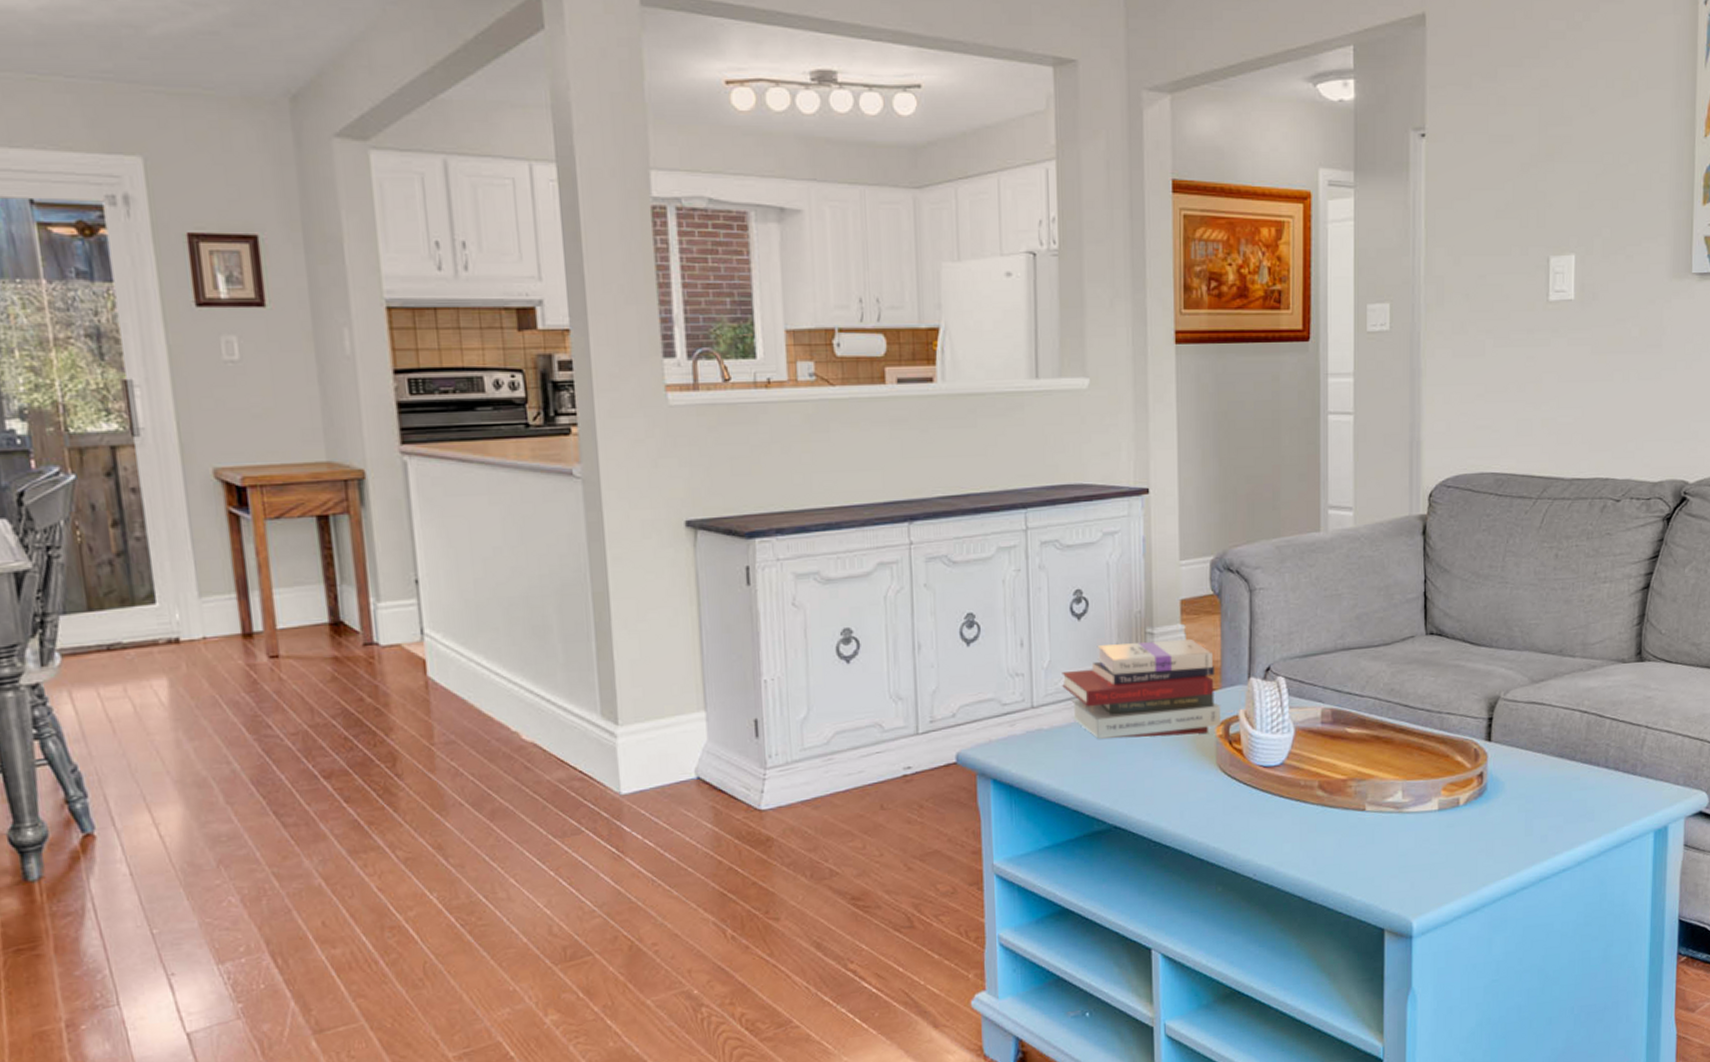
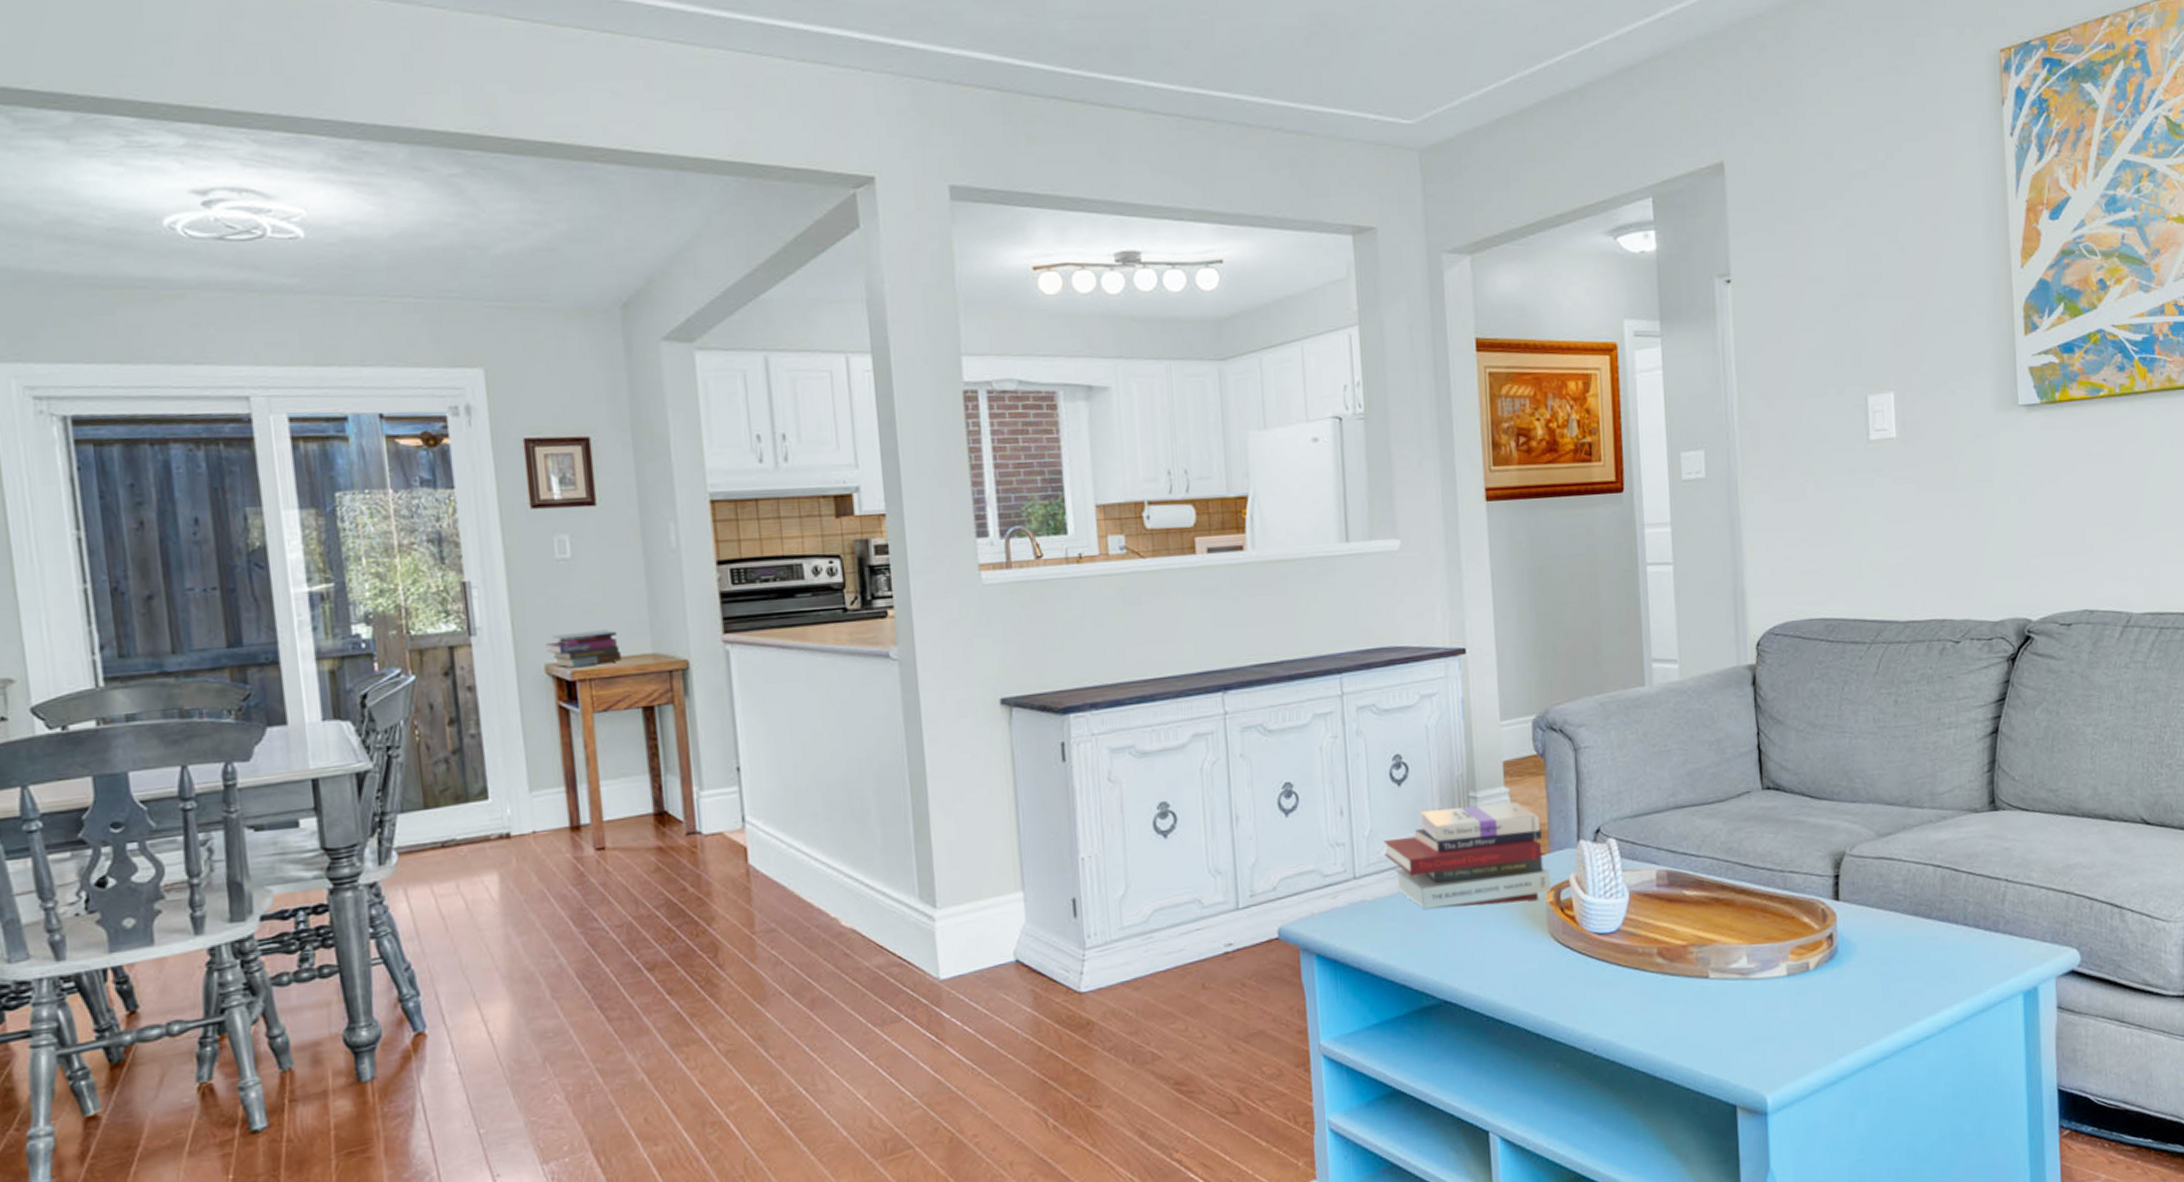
books: none [214,435,294,473] -> present [546,629,621,668]

